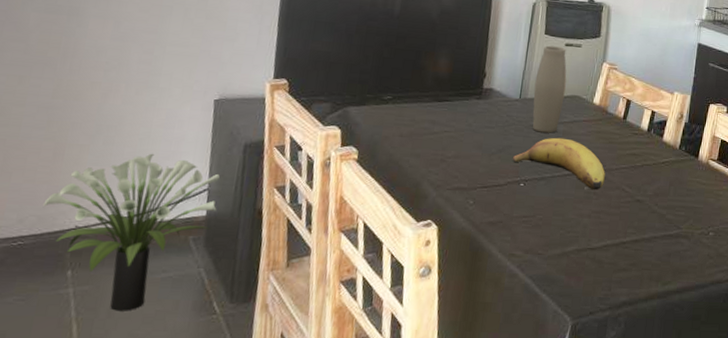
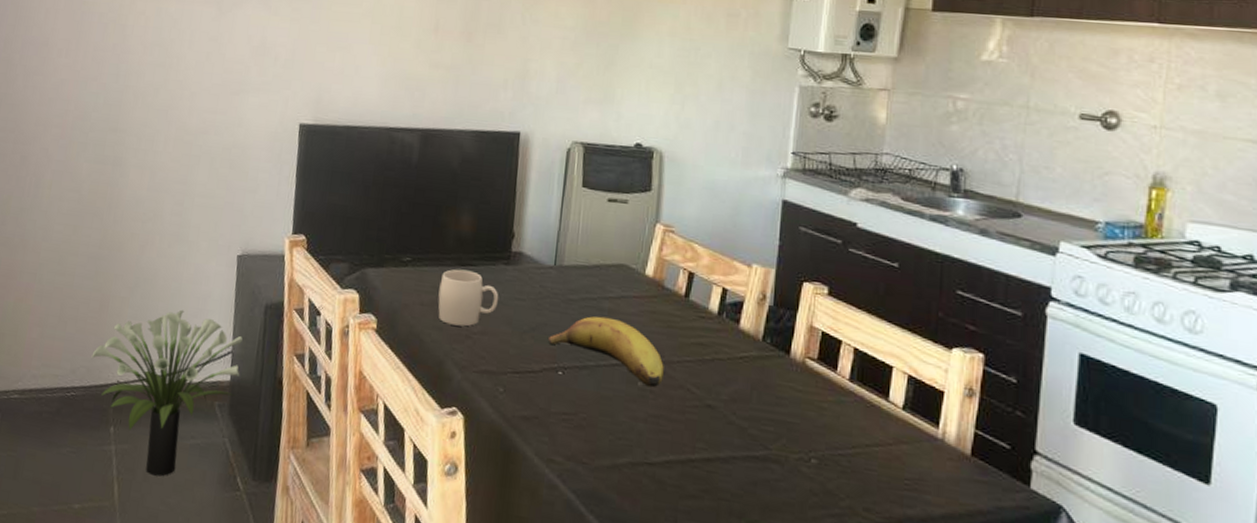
mug: none [416,104,471,153] -> present [437,269,499,327]
vase: present [532,45,567,133] -> none [570,201,611,311]

